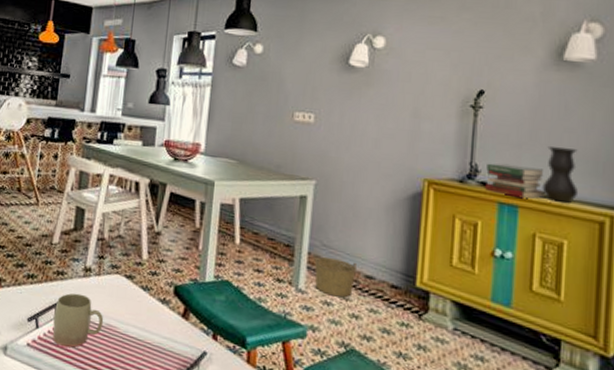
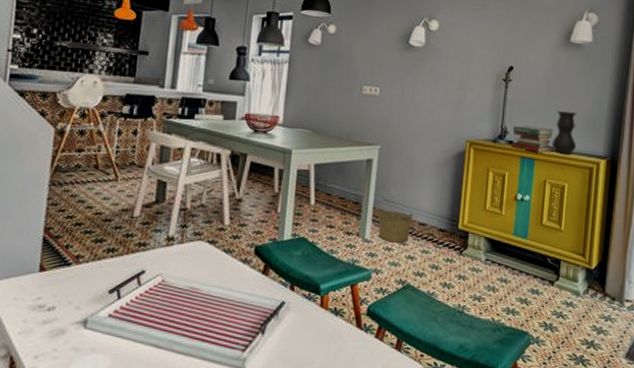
mug: present [52,293,104,348] -> none [135,262,187,313]

